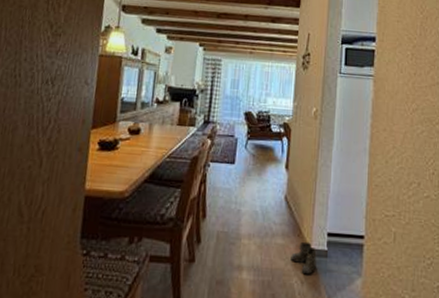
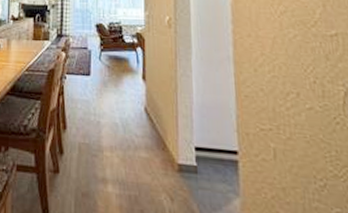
boots: present [291,241,317,275] -> none [157,155,186,192]

